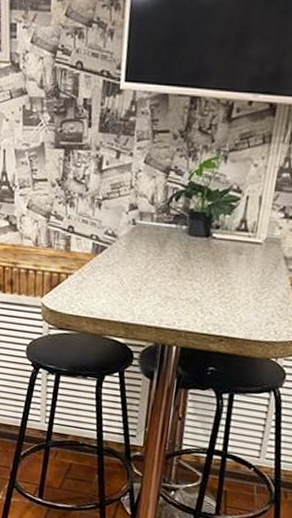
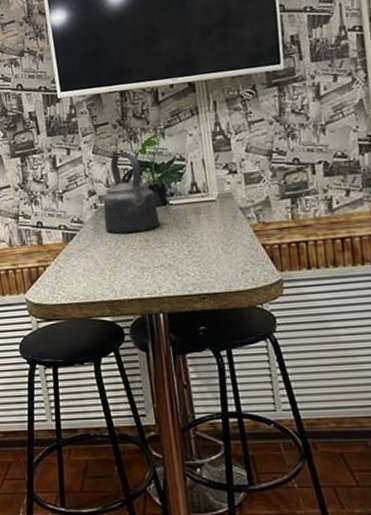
kettle: none [138,170,200,260] -> present [103,153,160,234]

